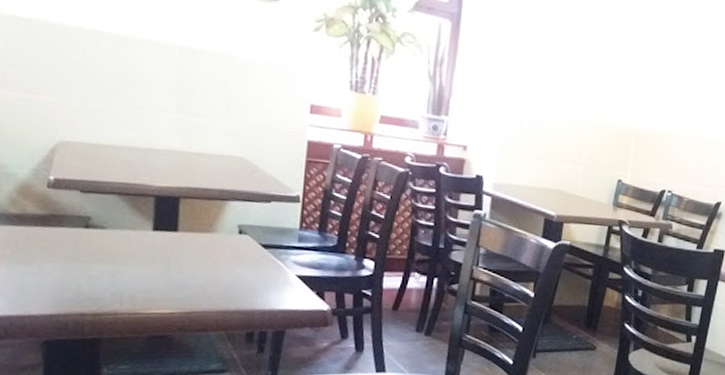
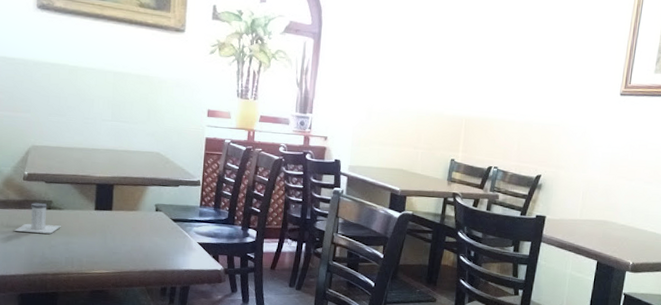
salt shaker: none [35,218,104,261] -> present [14,203,61,234]

